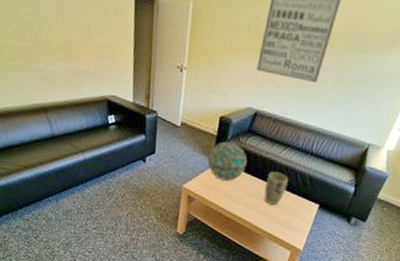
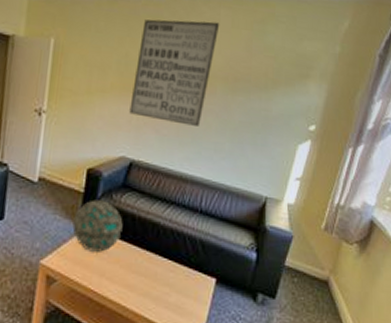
plant pot: present [264,172,288,205] -> none [146,237,175,282]

